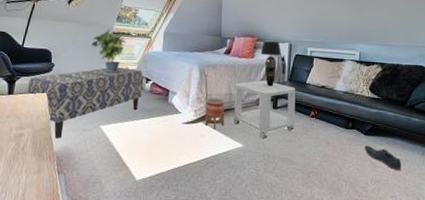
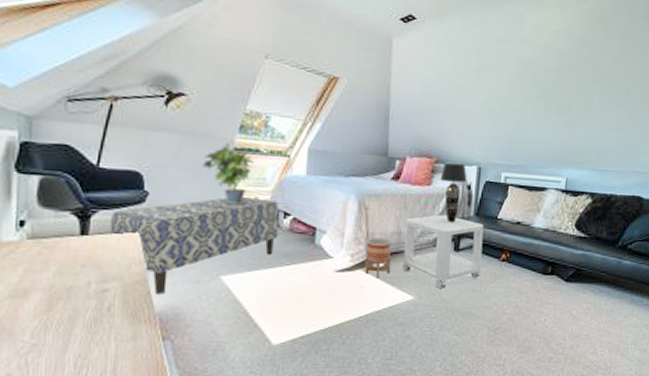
shoe: present [364,145,402,170] -> none [564,294,607,322]

